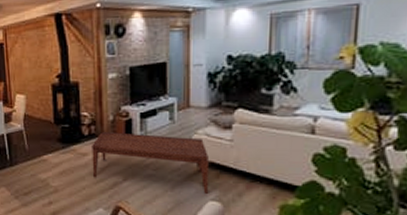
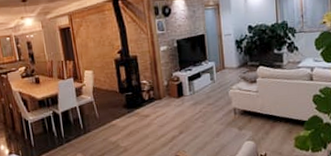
coffee table: present [92,132,208,194] -> none [152,92,244,136]

